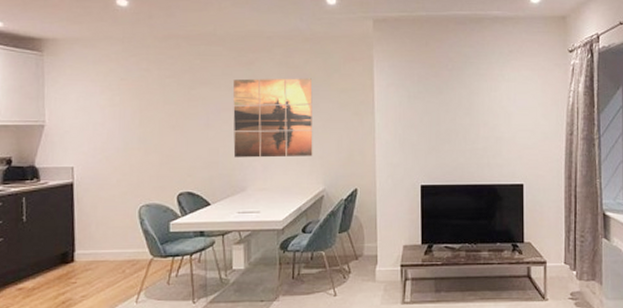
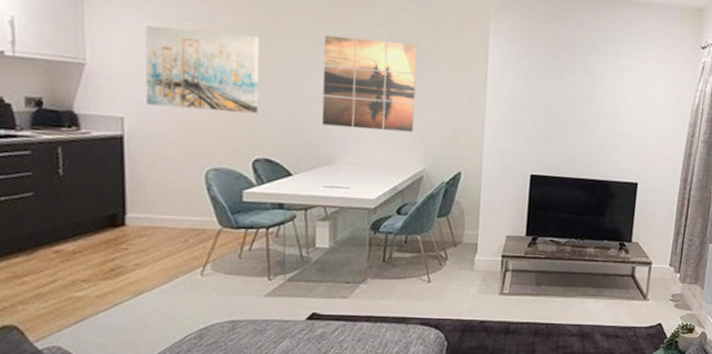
wall art: none [90,86,182,154] -> present [145,25,260,114]

